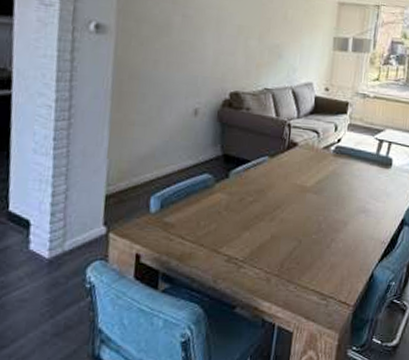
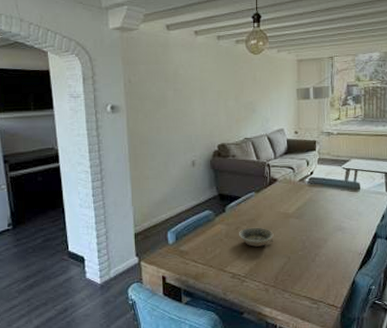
bowl: none [242,199,285,225] -> present [239,227,274,247]

